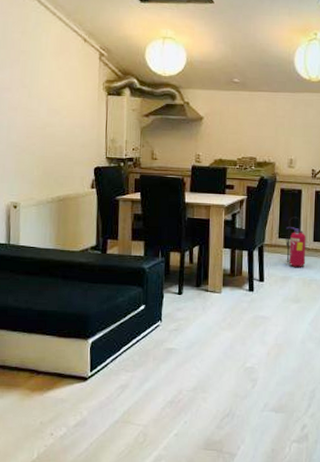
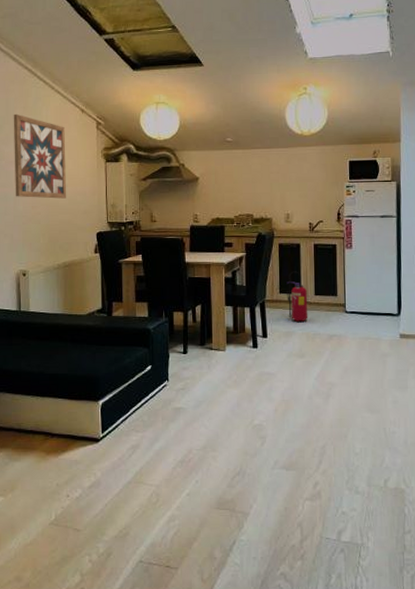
wall art: none [9,38,65,130] -> present [13,113,67,199]

